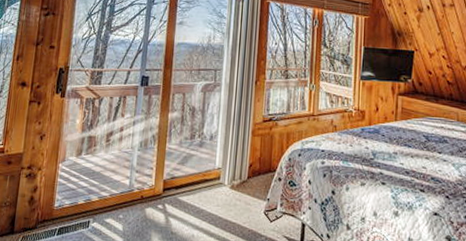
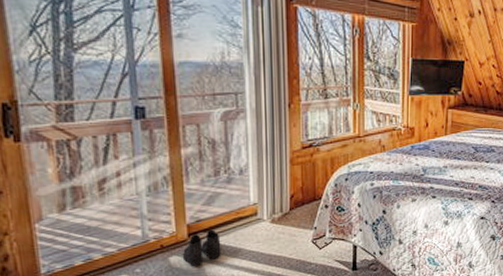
boots: none [155,187,188,220] -> present [182,229,222,266]

